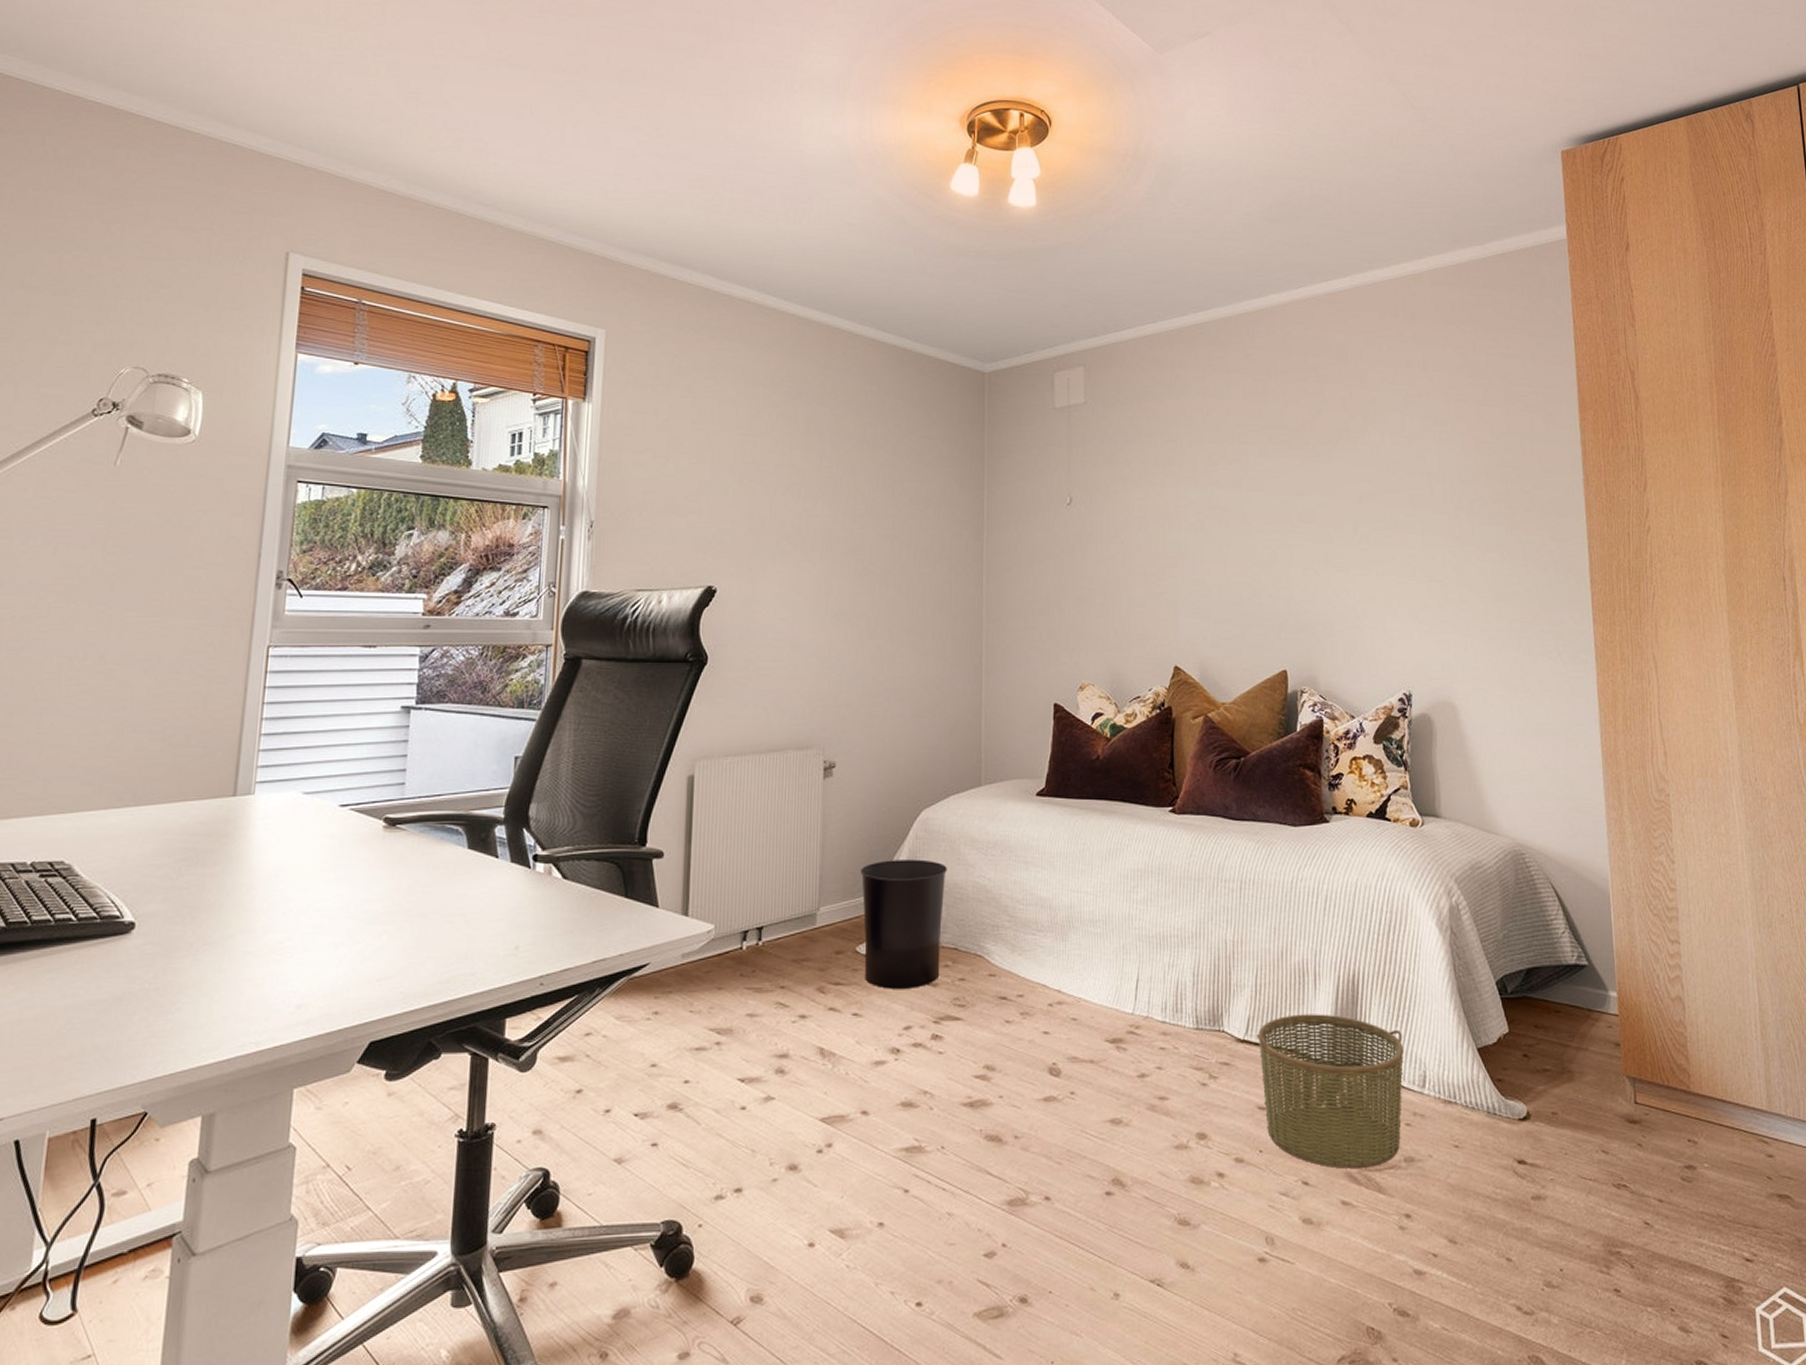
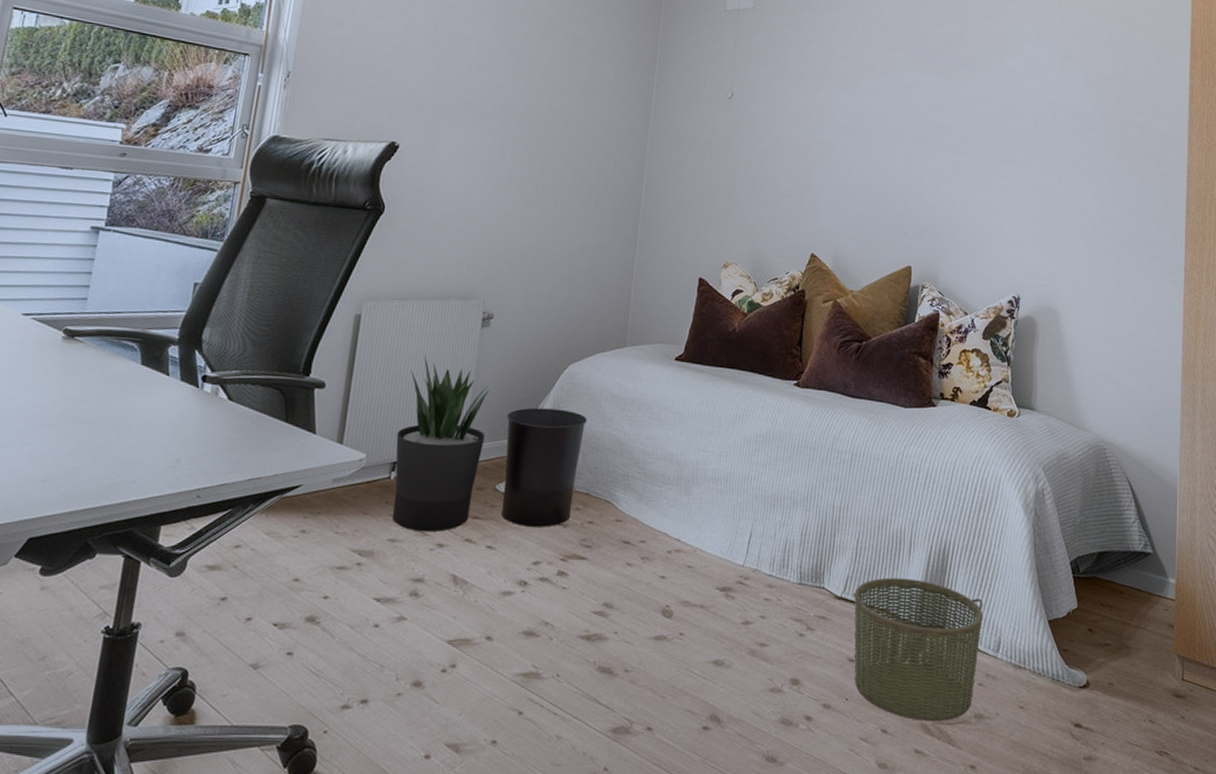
planter: none [745,812,839,1004] -> present [392,354,490,532]

